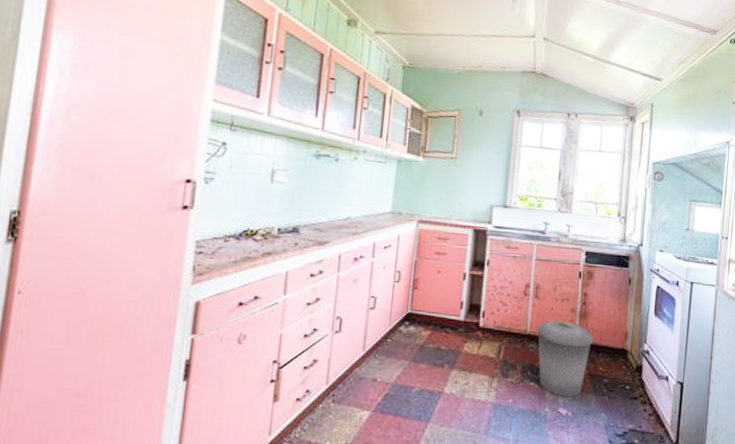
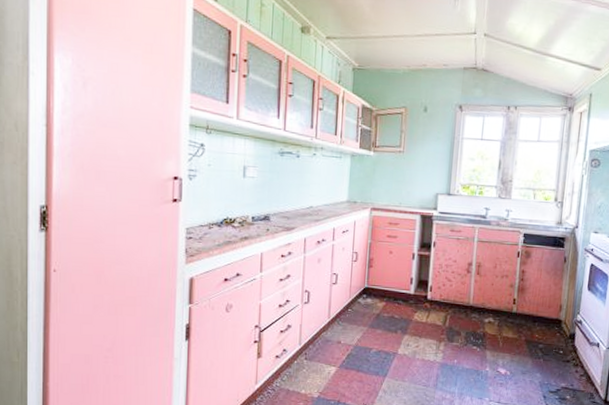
trash can: present [536,320,594,398] -> none [478,294,531,360]

